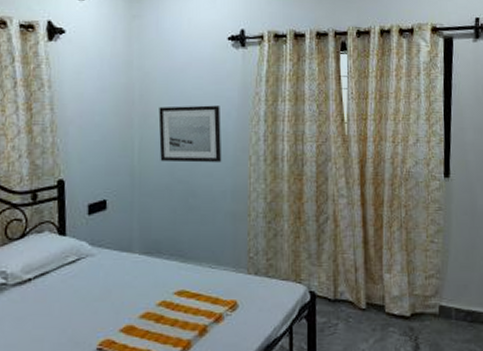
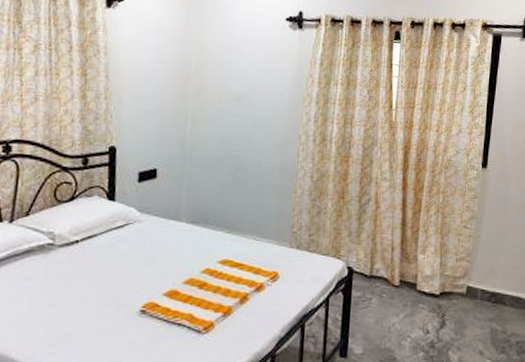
wall art: present [158,105,222,162] -> none [212,81,274,139]

